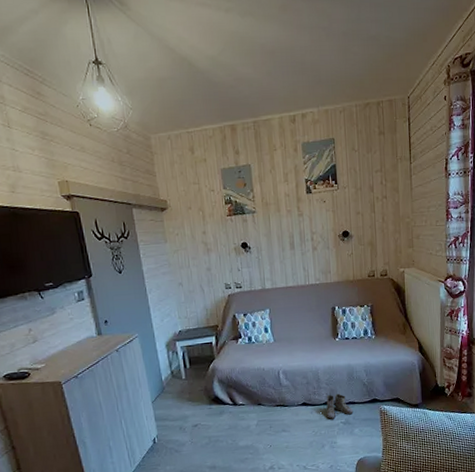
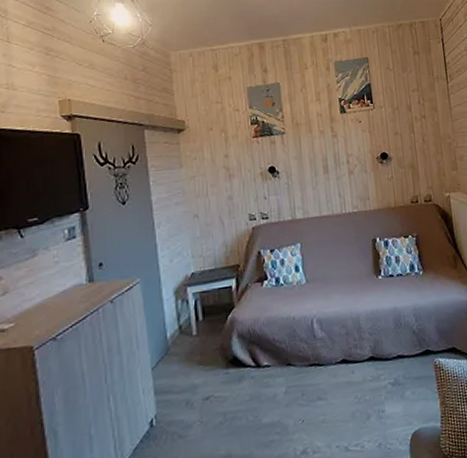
boots: present [323,393,354,420] -> none [366,345,403,381]

